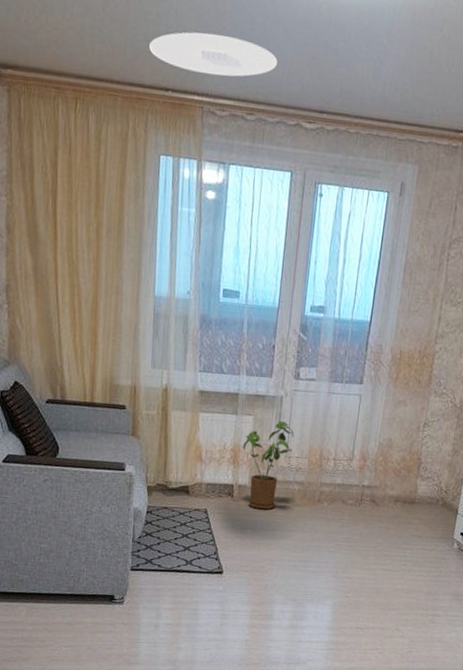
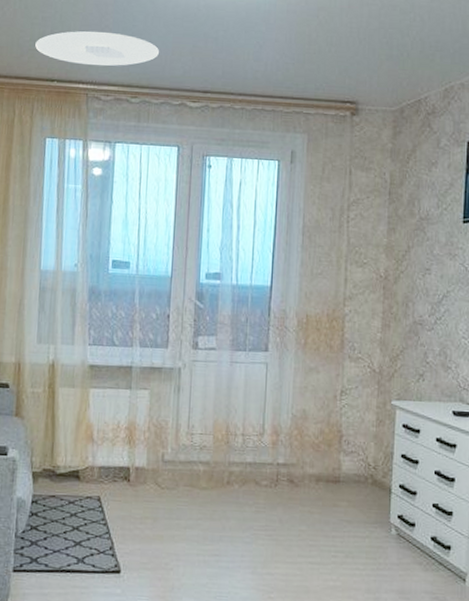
house plant: present [243,421,294,510] -> none [139,394,196,495]

